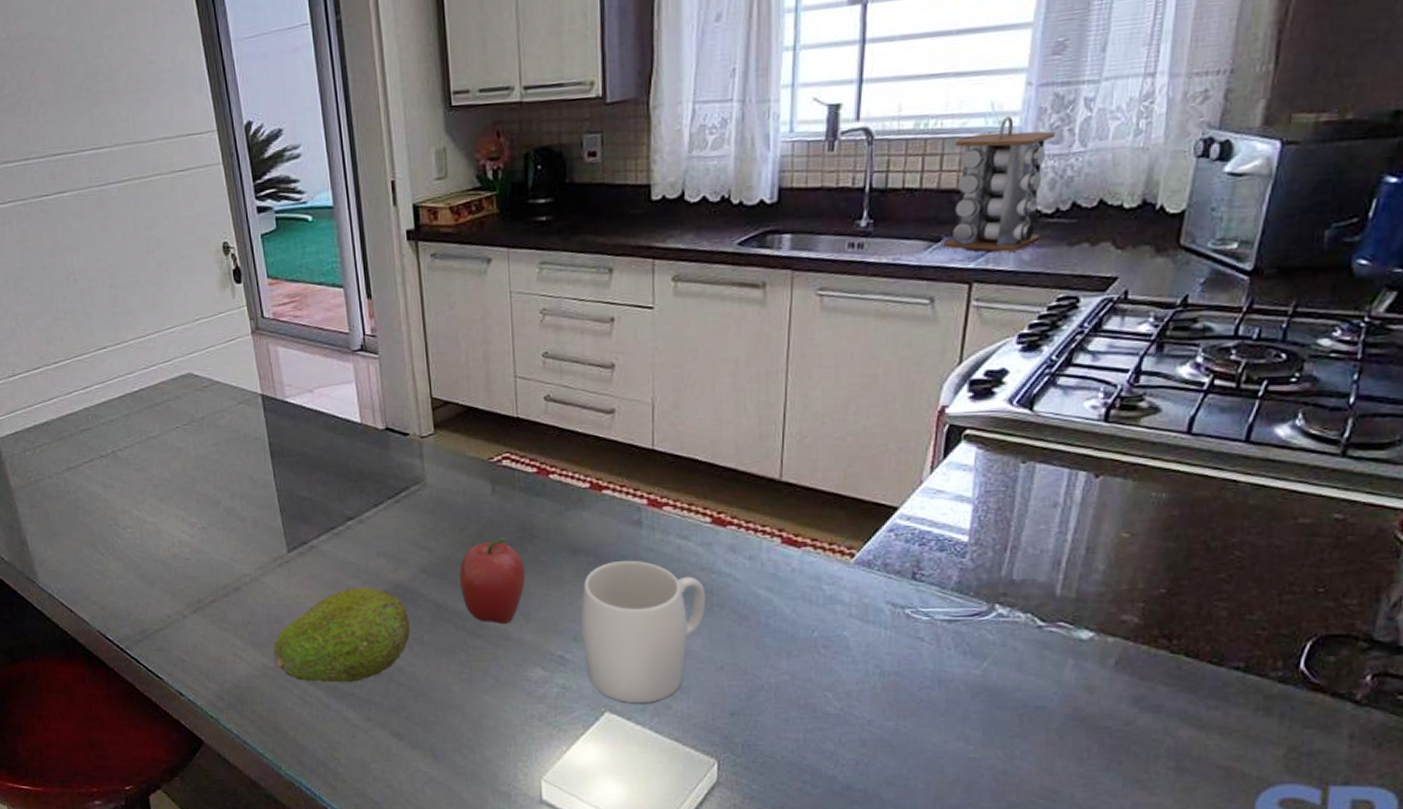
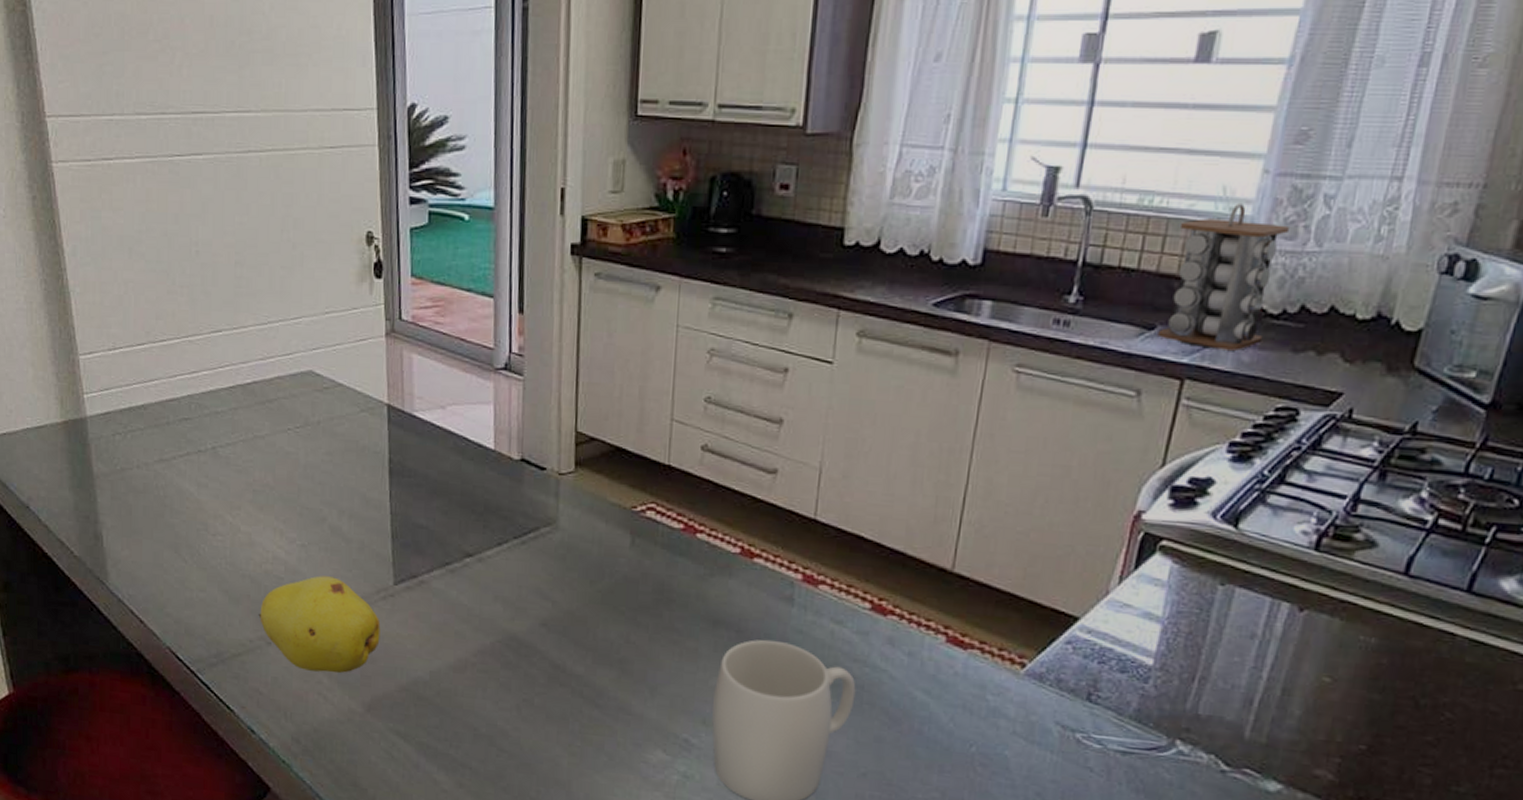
fruit: none [172,552,282,636] -> present [258,575,381,673]
fruit: present [273,587,411,683] -> none [364,633,522,742]
fruit: present [459,536,526,623] -> none [582,596,658,695]

